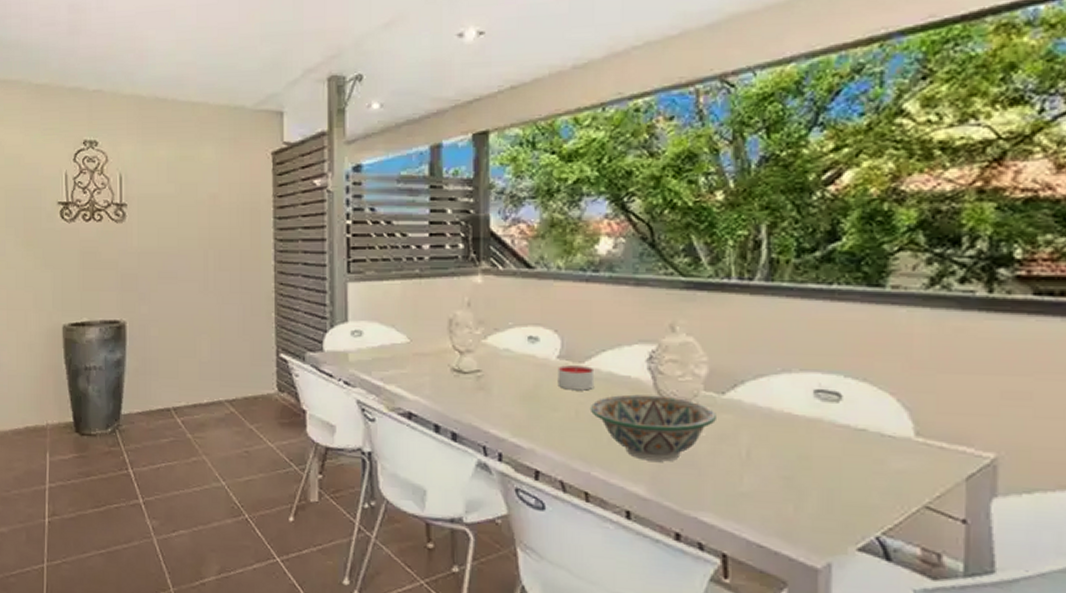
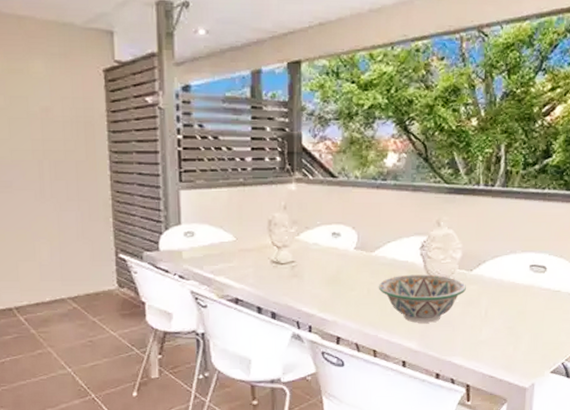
candle: present [557,365,595,391] -> none [354,254,382,274]

